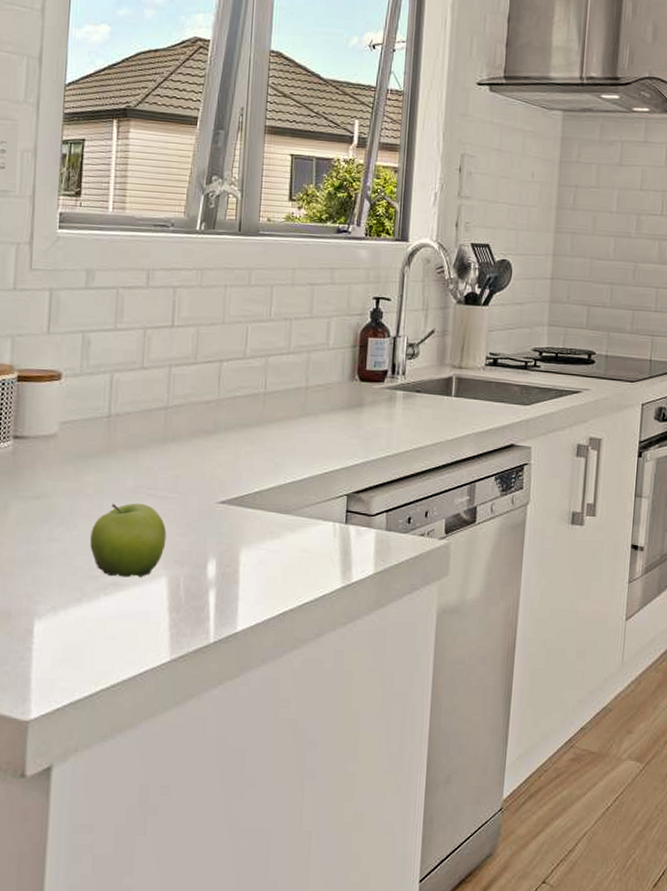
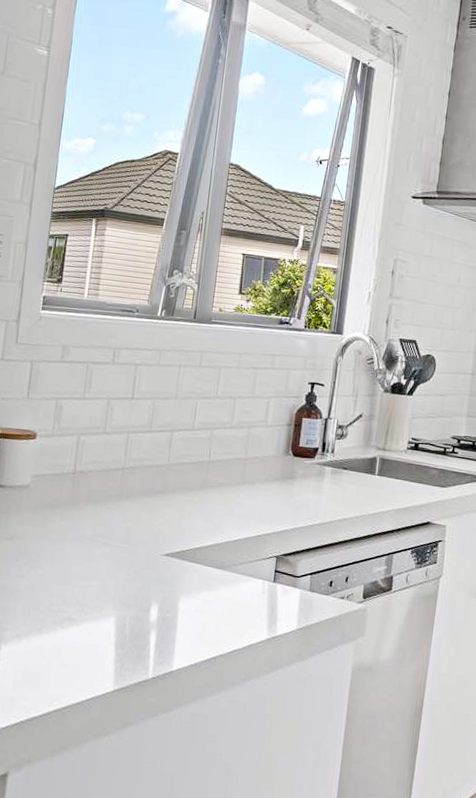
fruit: present [90,503,167,577] -> none [51,548,117,615]

